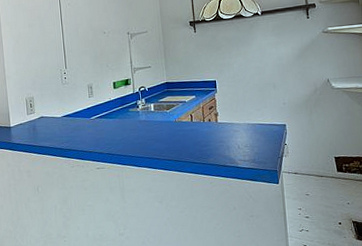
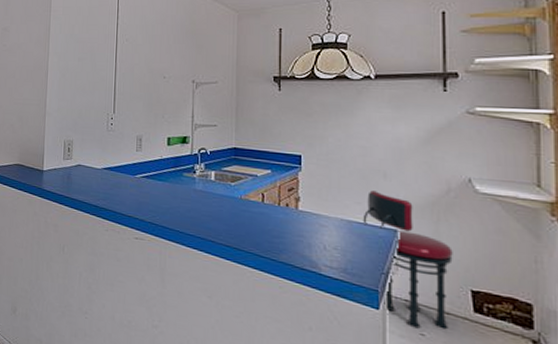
stool: none [262,98,323,192] -> present [363,190,453,330]

